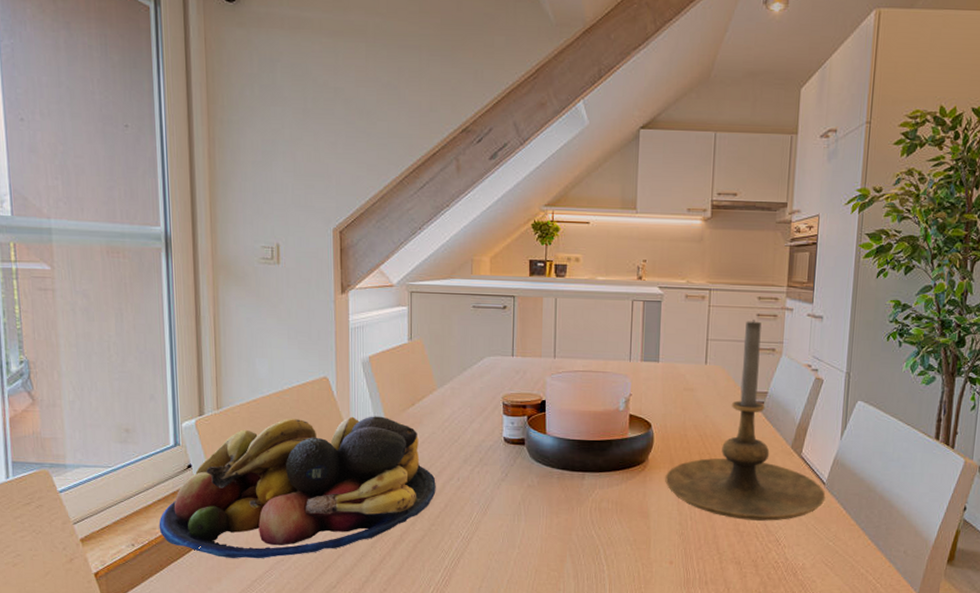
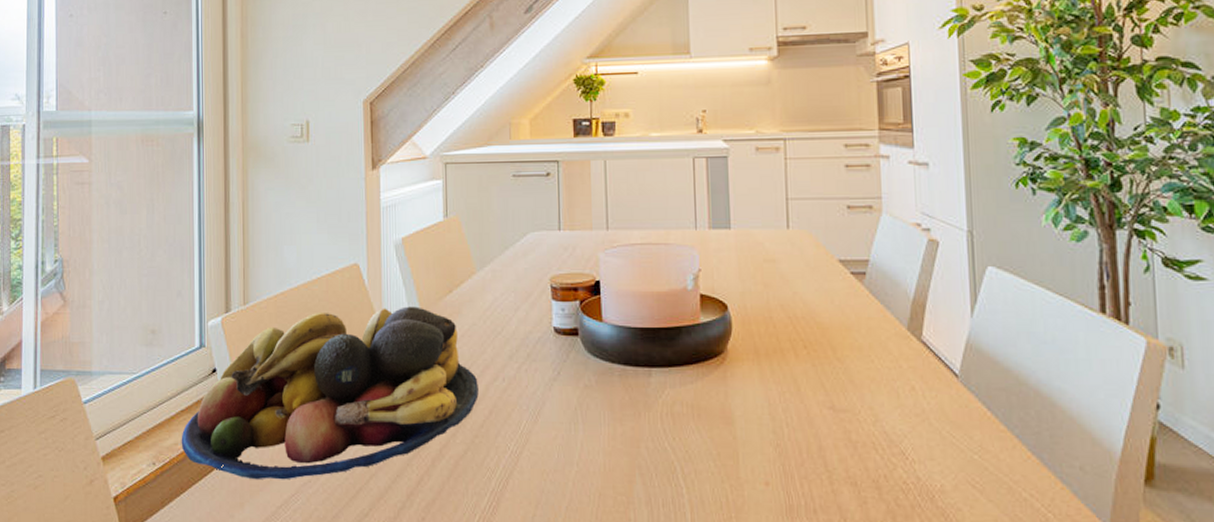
candle holder: present [665,320,826,521] -> none [750,172,961,427]

